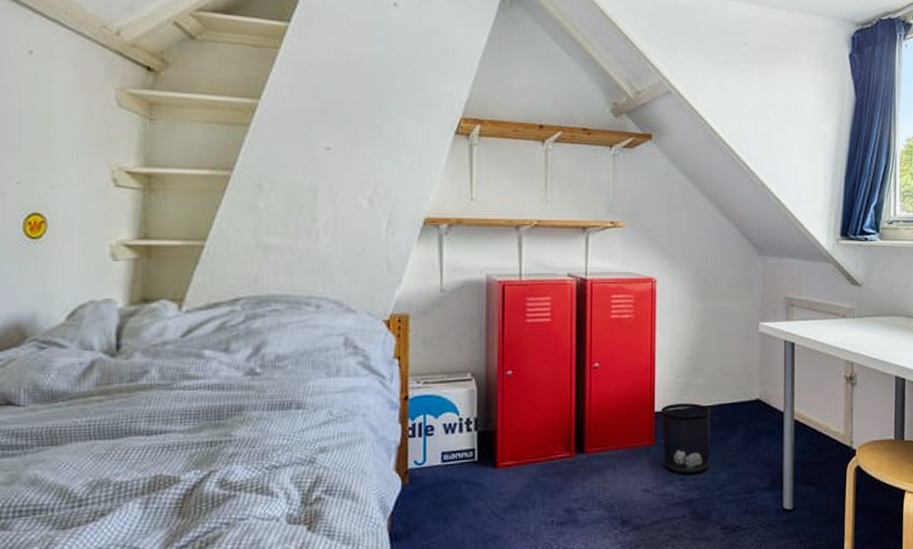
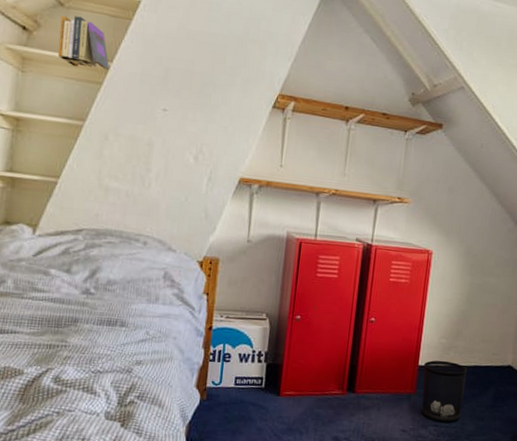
books: none [192,49,257,109] -> present [57,15,109,70]

